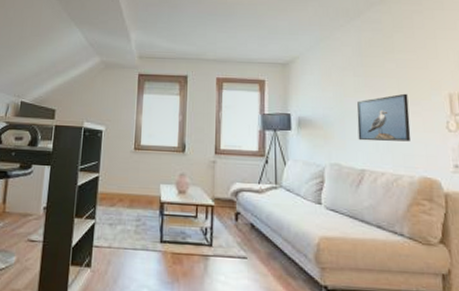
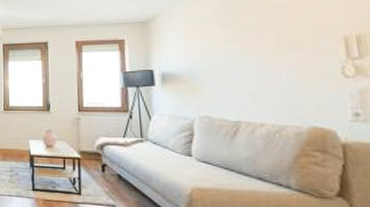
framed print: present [356,93,411,142] -> none [227,40,296,92]

